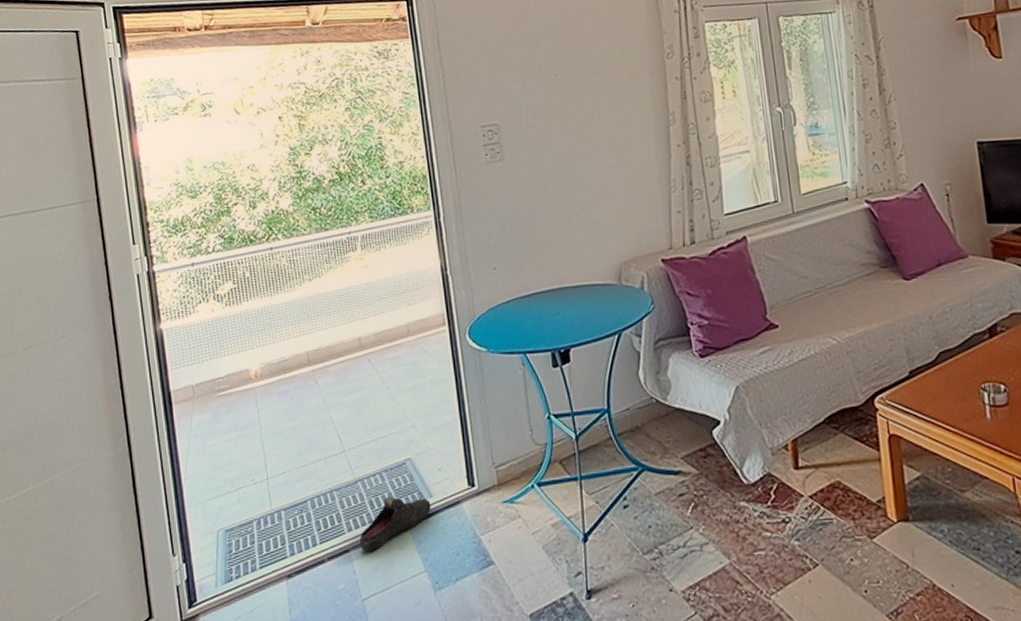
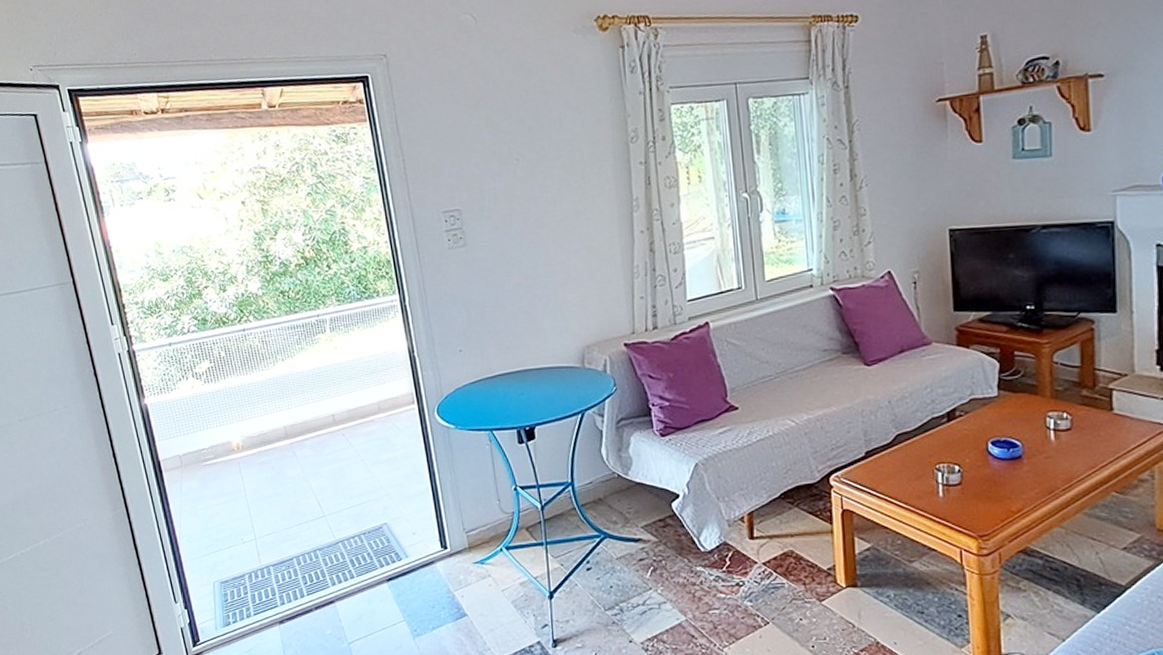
shoe: present [359,497,431,551] -> none [343,556,408,603]

